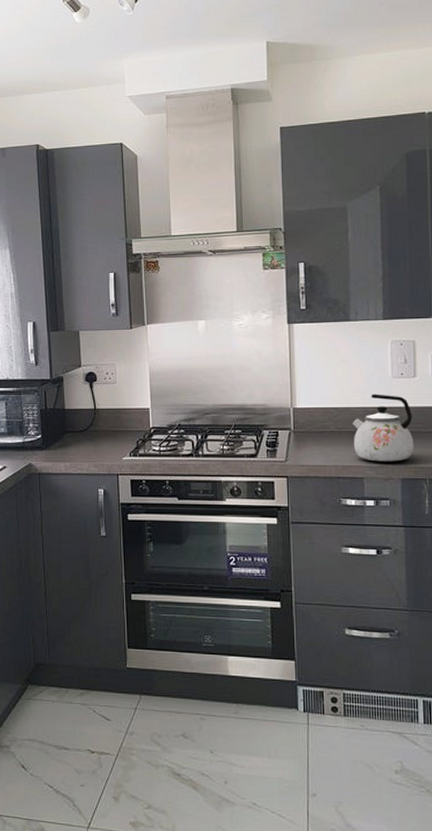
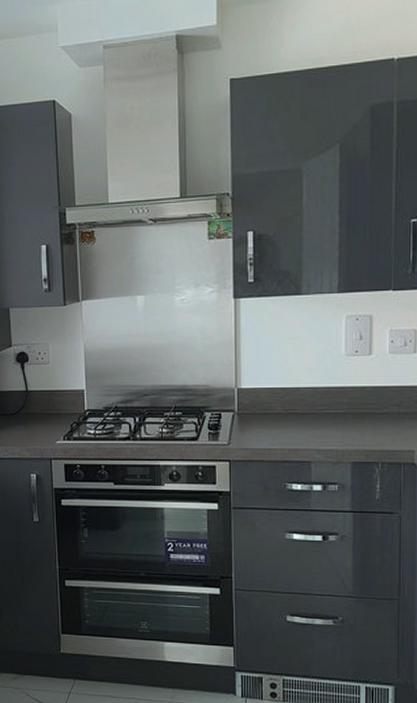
kettle: present [352,394,414,462] -> none [301,373,367,445]

